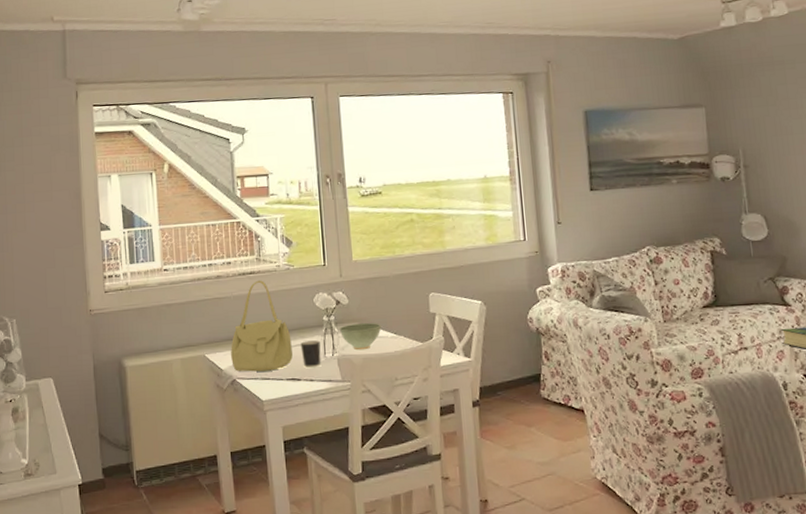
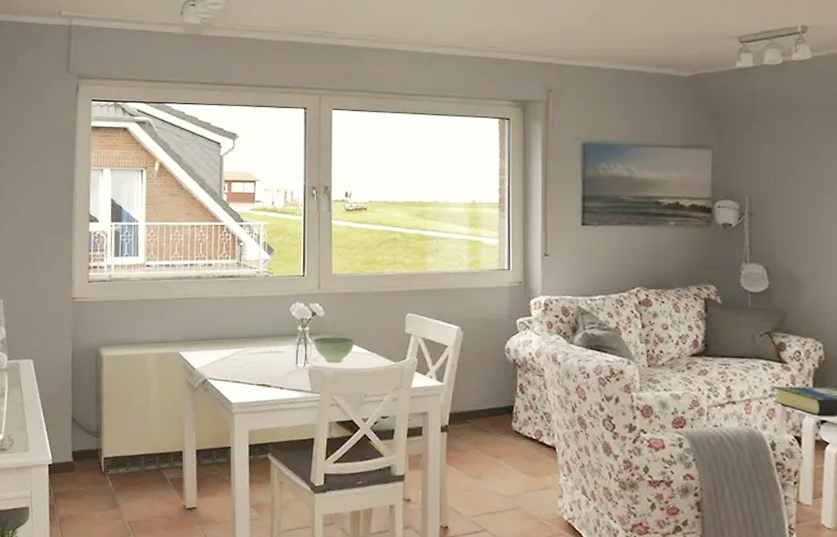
handbag: present [231,280,293,372] -> none [204,284,265,375]
mug: present [300,340,321,369] -> none [273,349,294,377]

